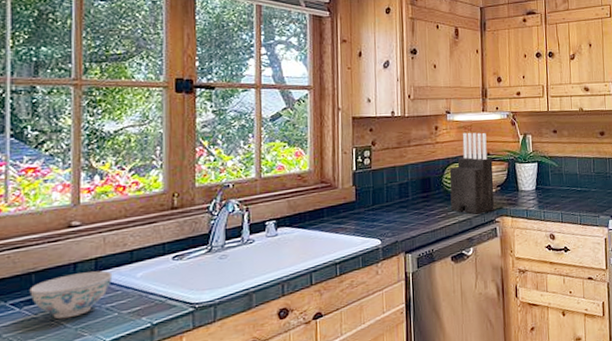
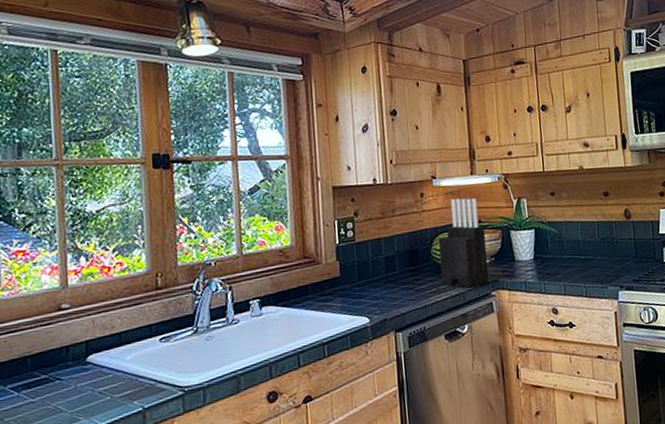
bowl: present [29,270,113,319] -> none [26,354,104,403]

